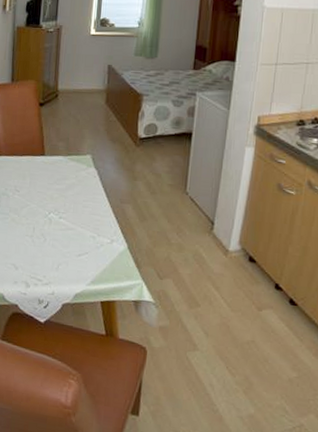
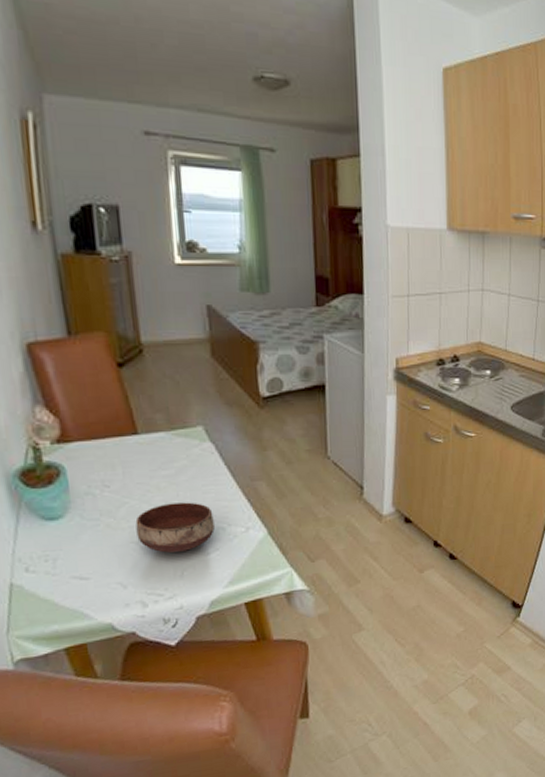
bowl: none [31,210,88,250] -> present [135,502,215,553]

